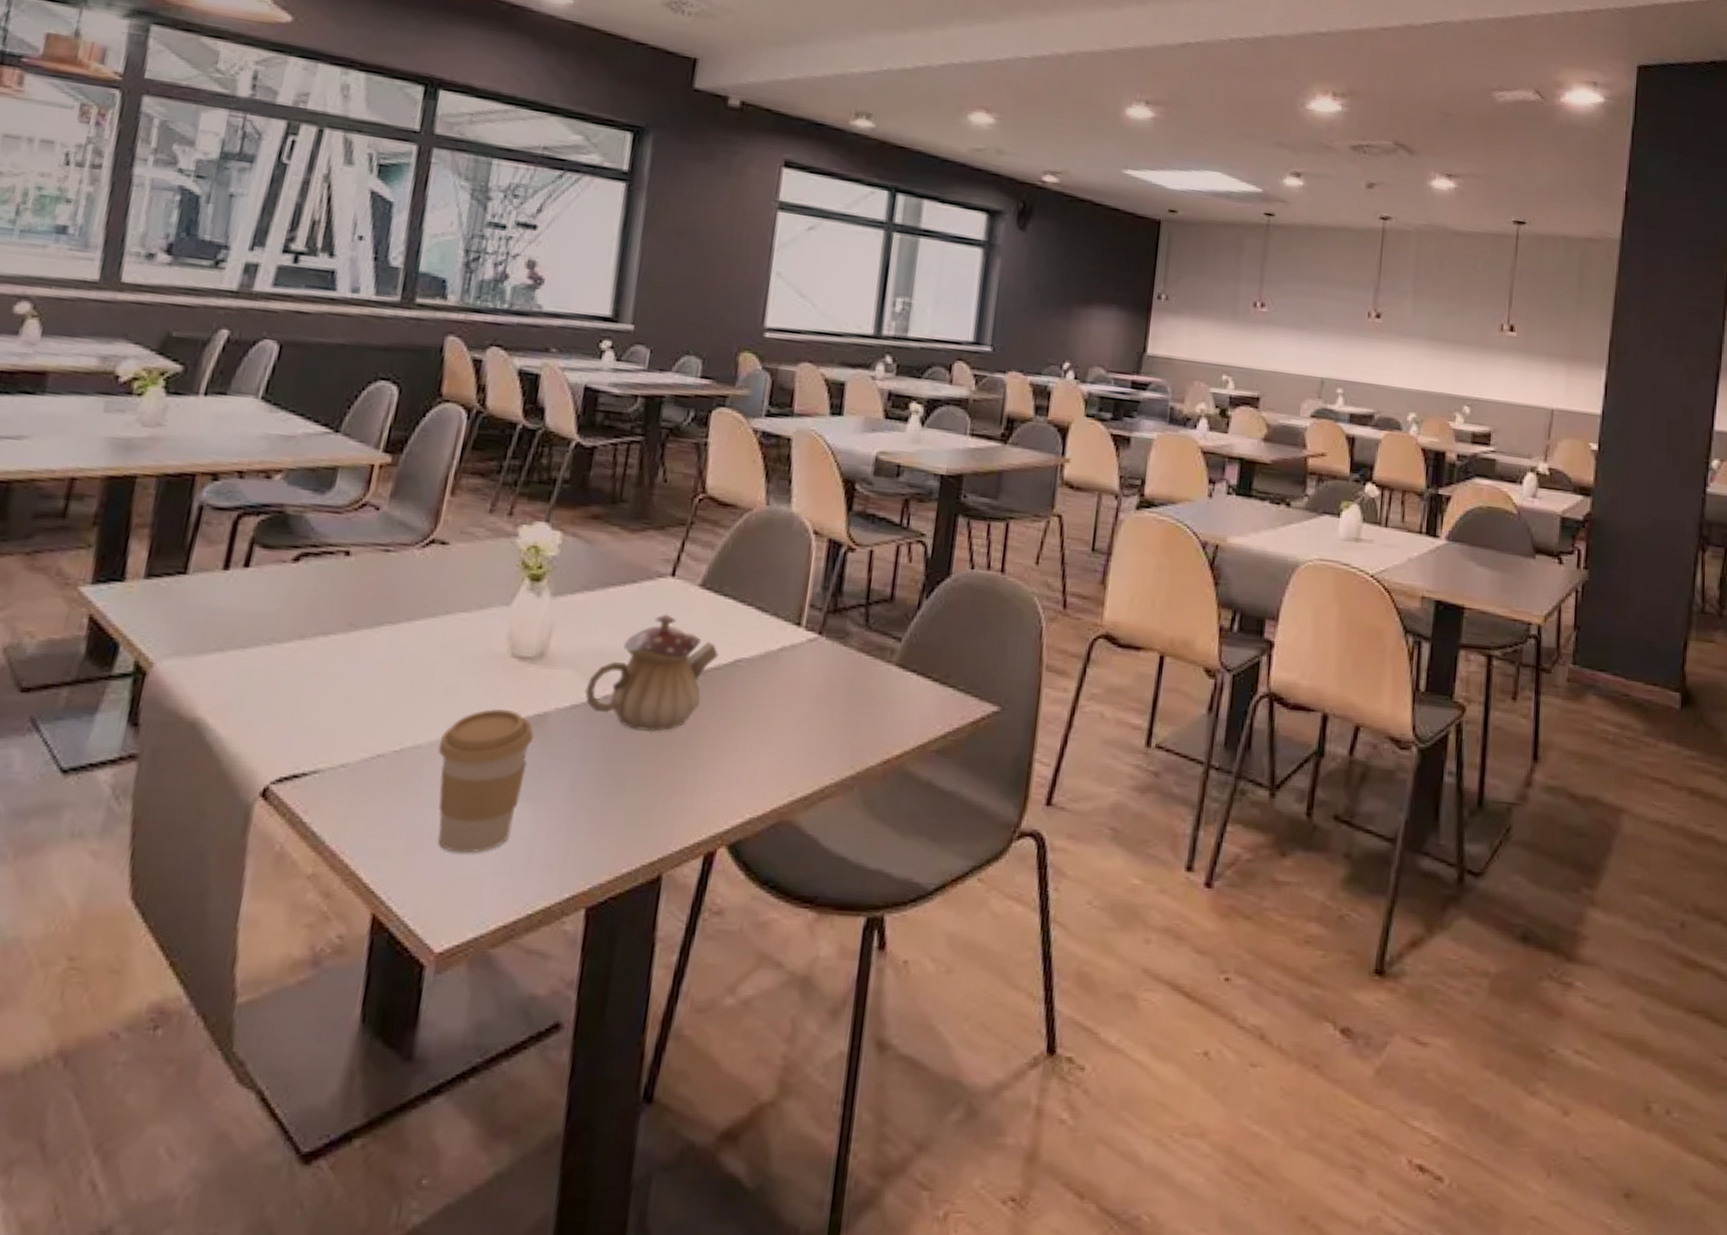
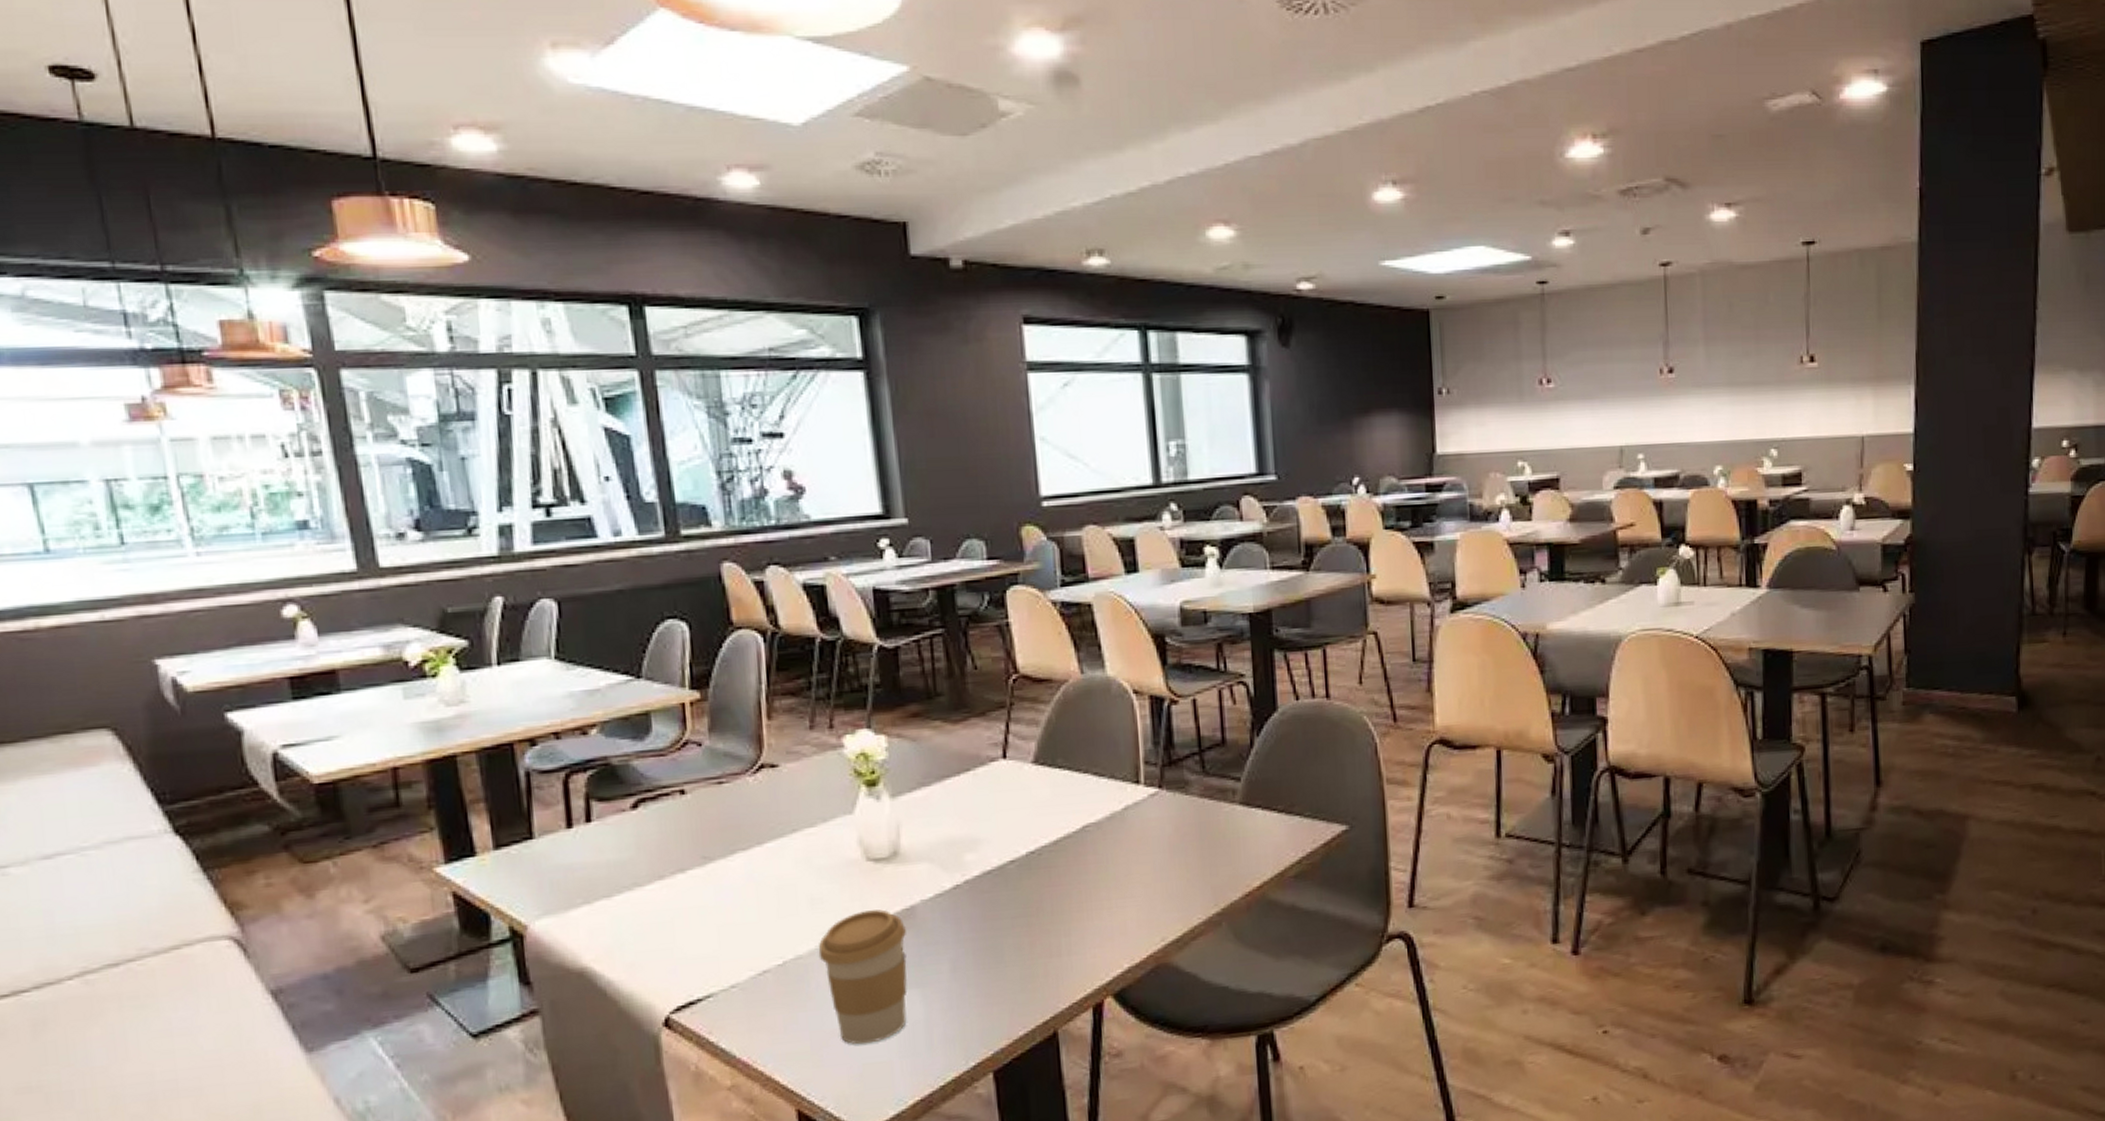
teapot: present [585,614,719,731] -> none [945,795,1066,907]

